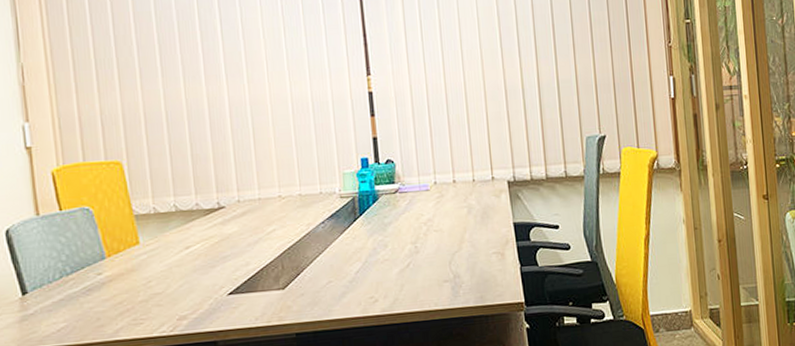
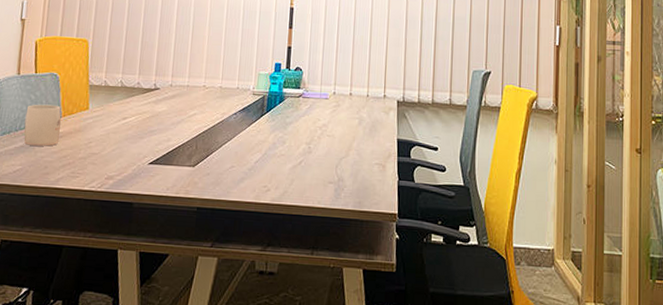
mug: none [57,244,108,297] -> present [24,104,61,147]

